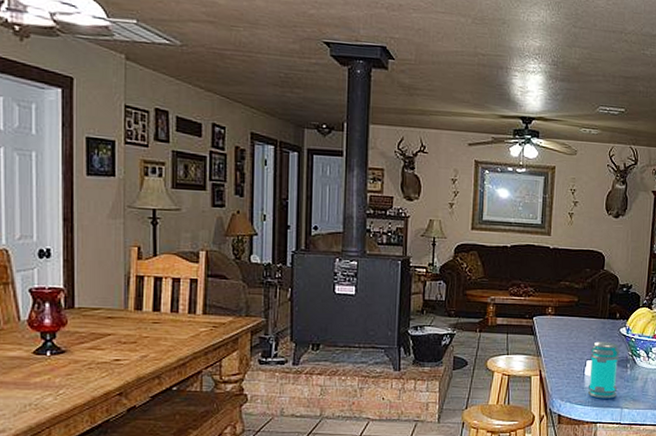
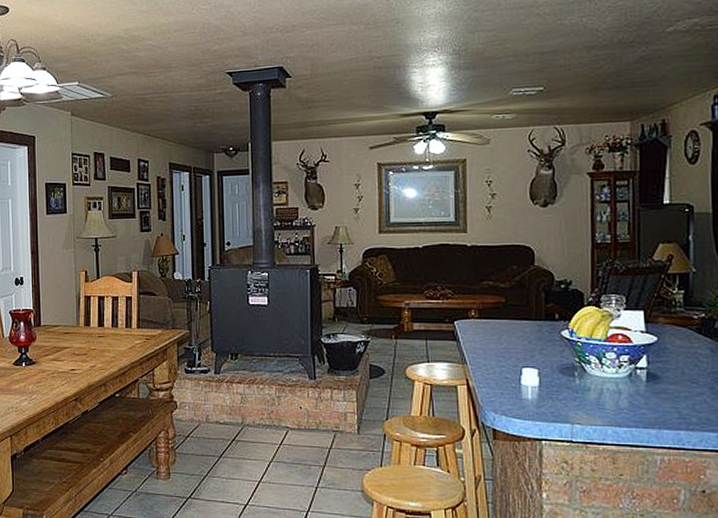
jar: present [587,341,621,399] -> none [526,346,565,413]

